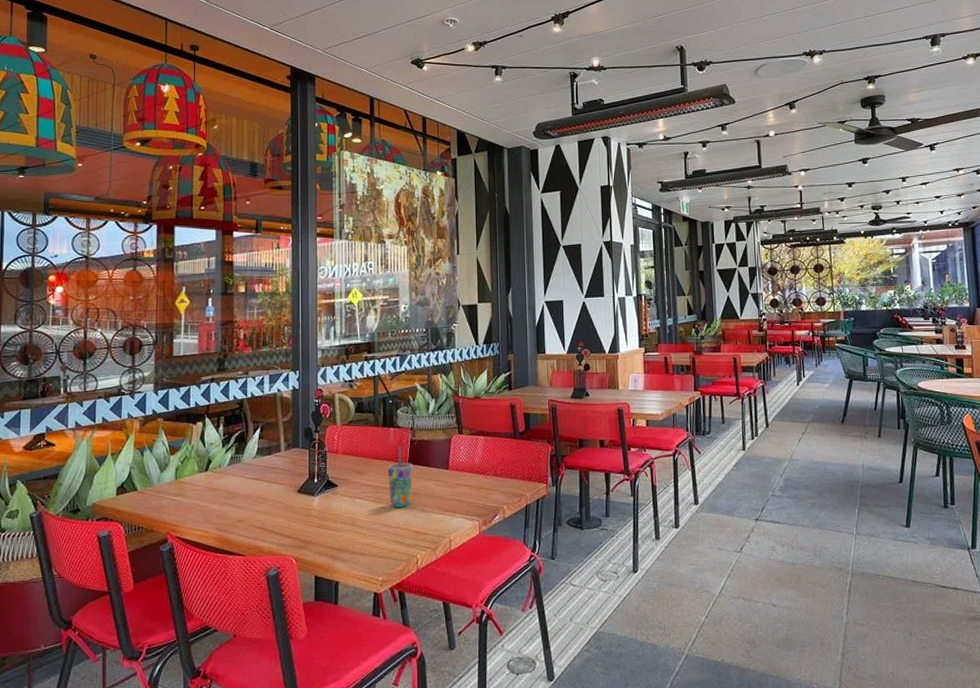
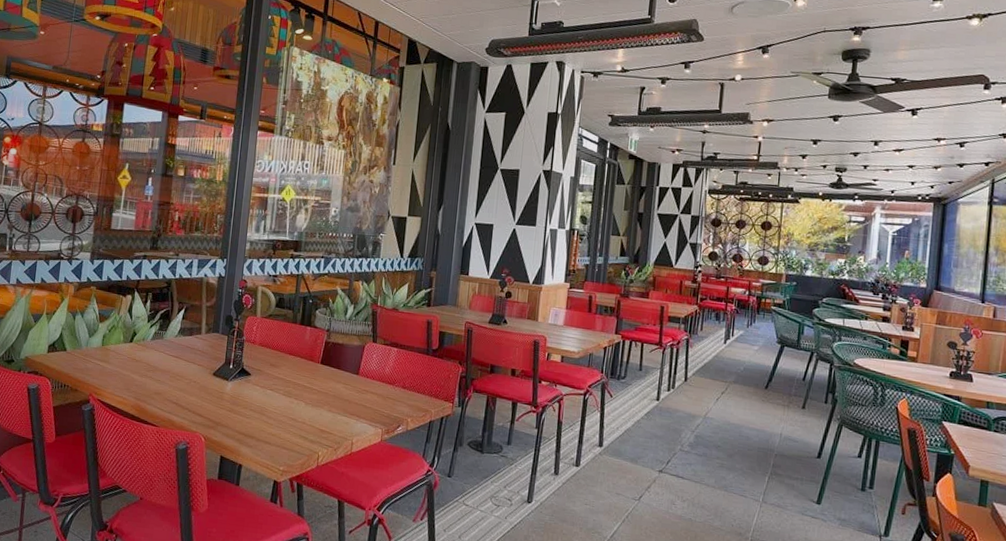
cup: present [388,446,413,508] -> none [299,345,325,405]

